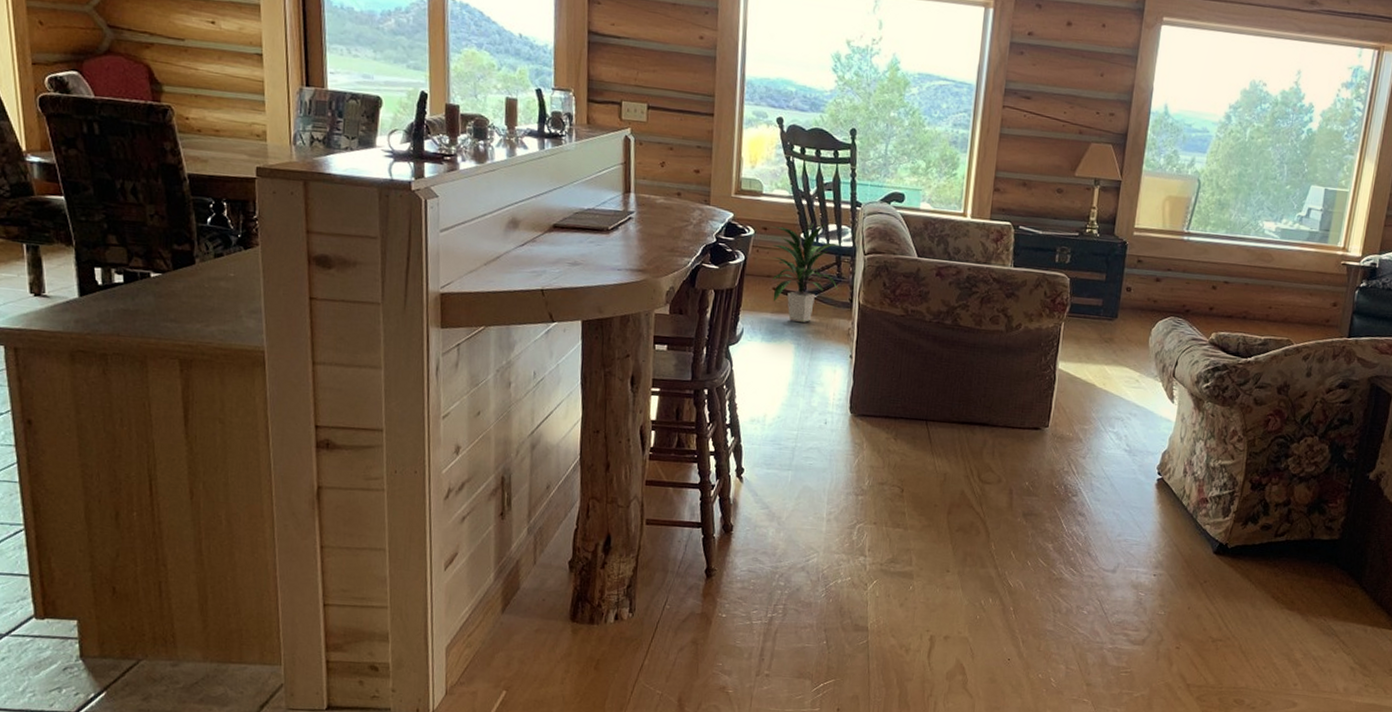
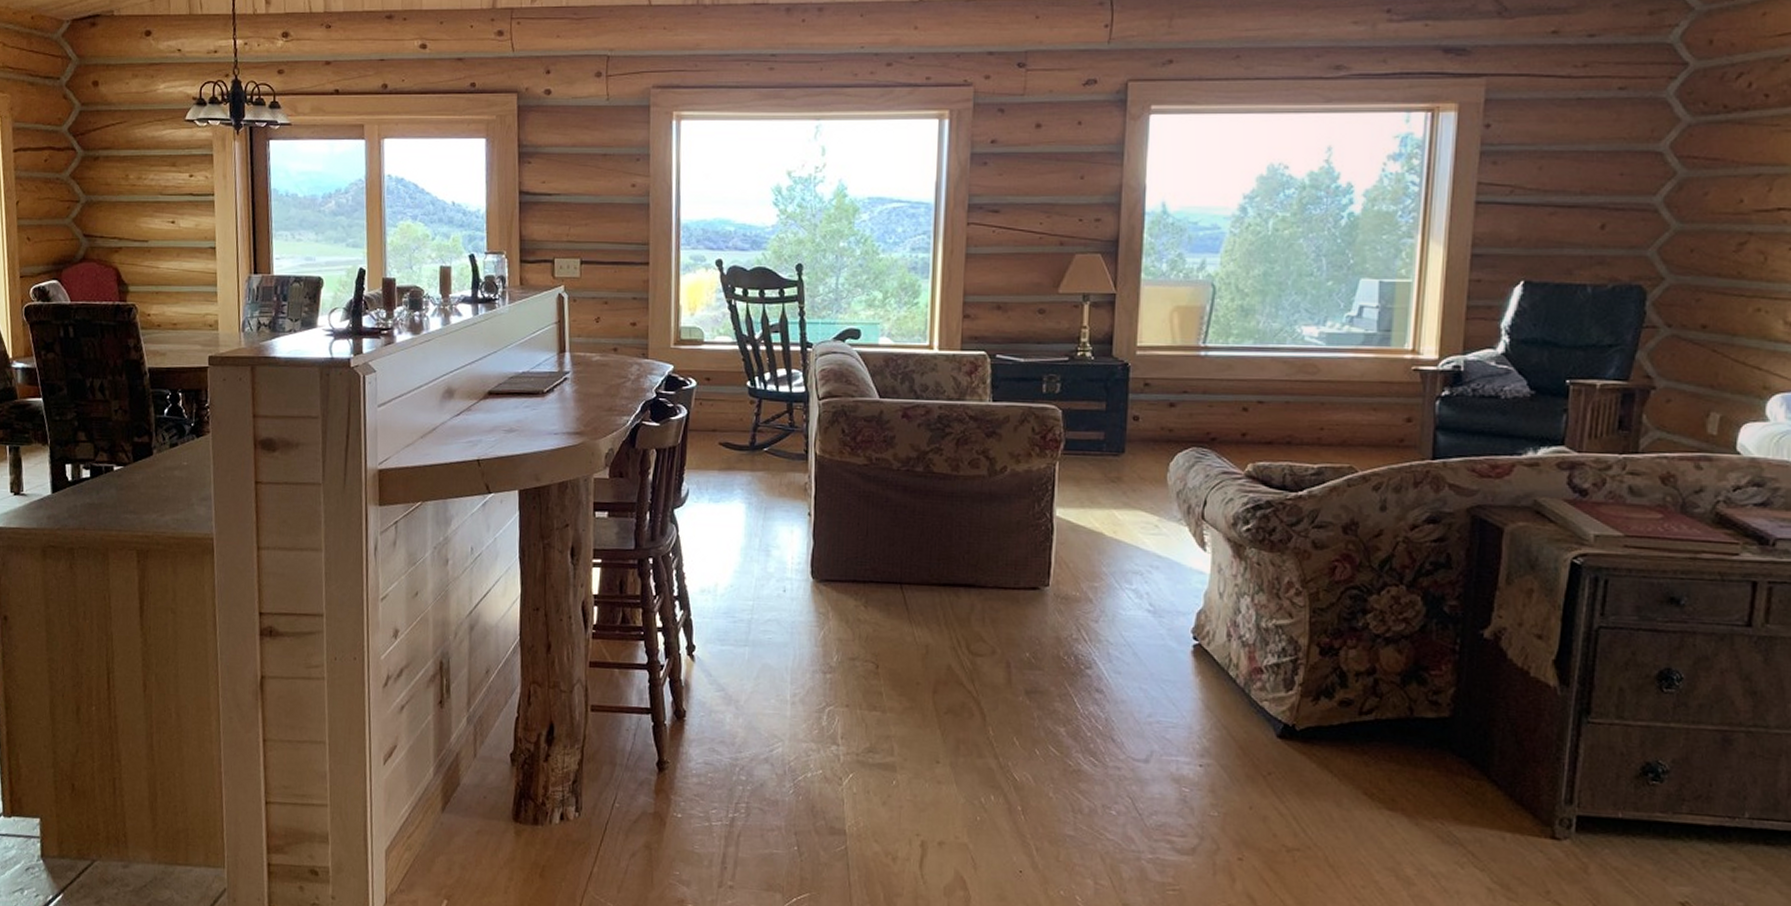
indoor plant: present [772,223,841,322] -> none [716,368,792,479]

